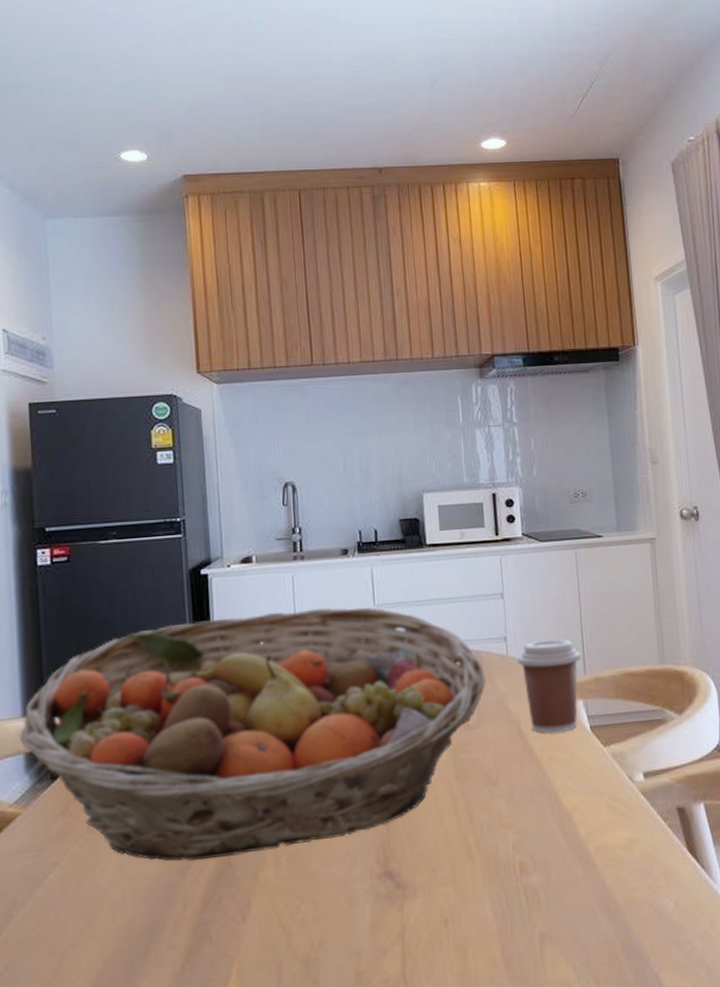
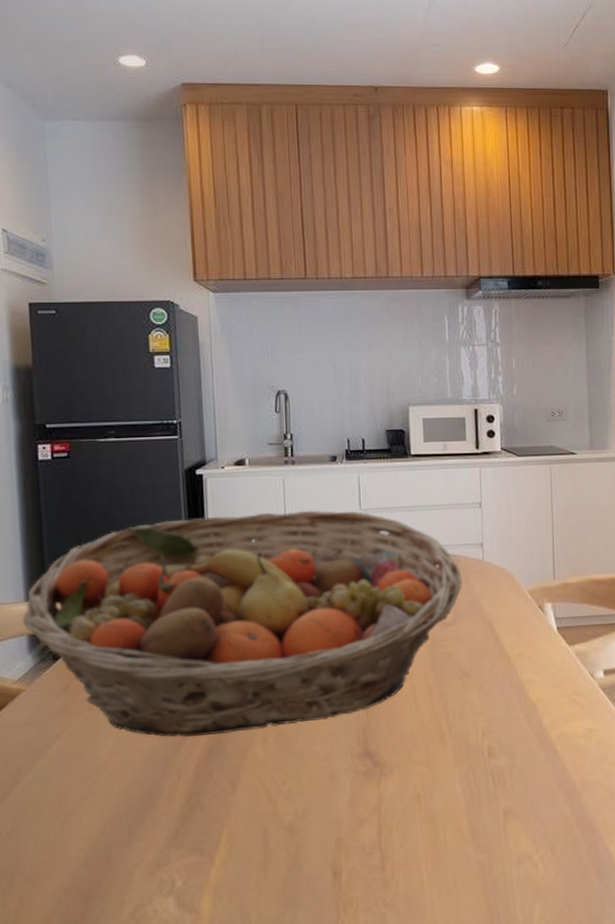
coffee cup: present [517,639,581,734] -> none [492,547,551,633]

